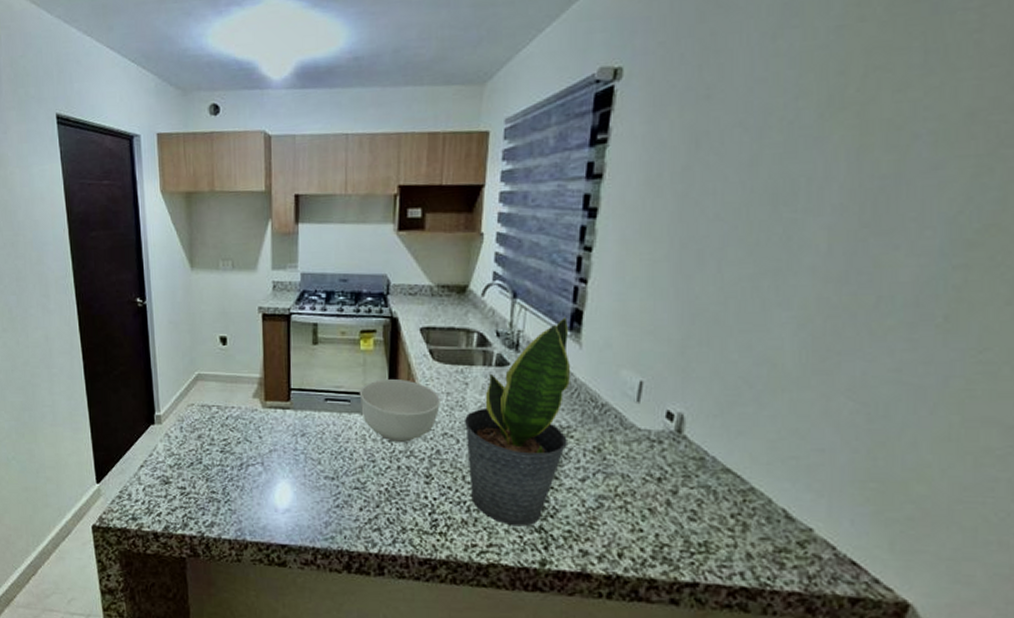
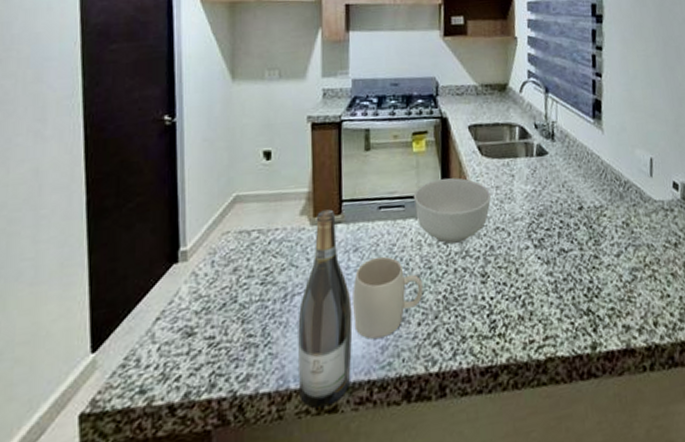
wine bottle: none [252,396,300,561] -> present [297,209,353,409]
mug: none [300,444,366,514] -> present [353,256,423,339]
potted plant: present [463,317,571,527] -> none [513,107,602,313]

